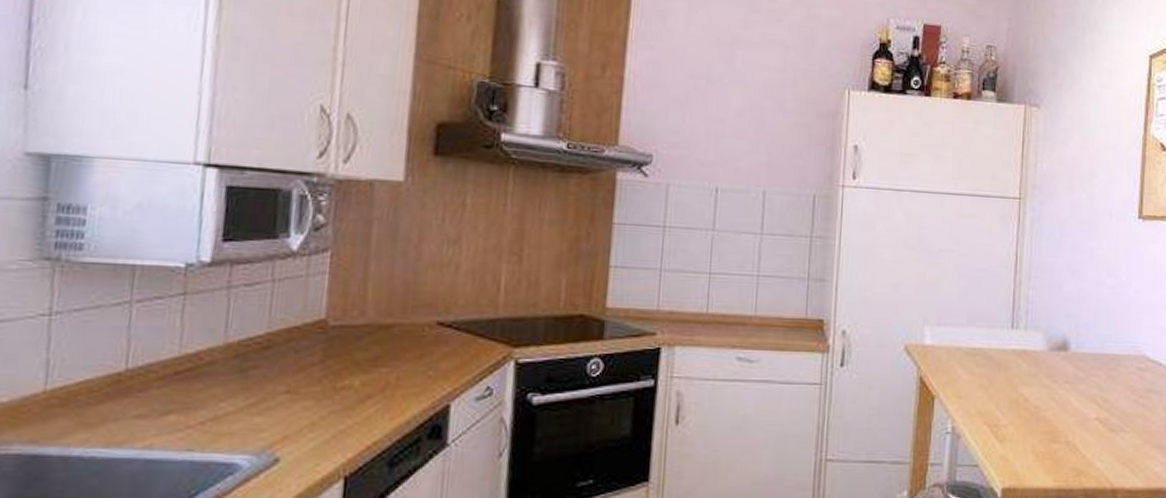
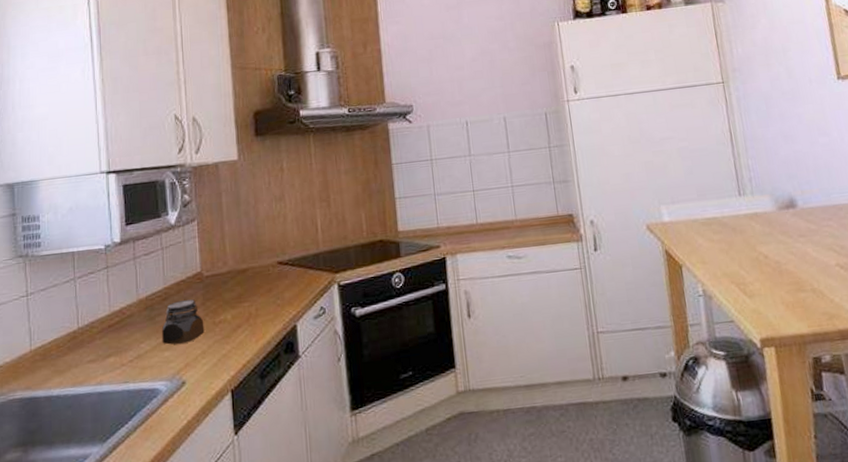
jar: none [252,353,320,409] -> present [161,299,205,345]

